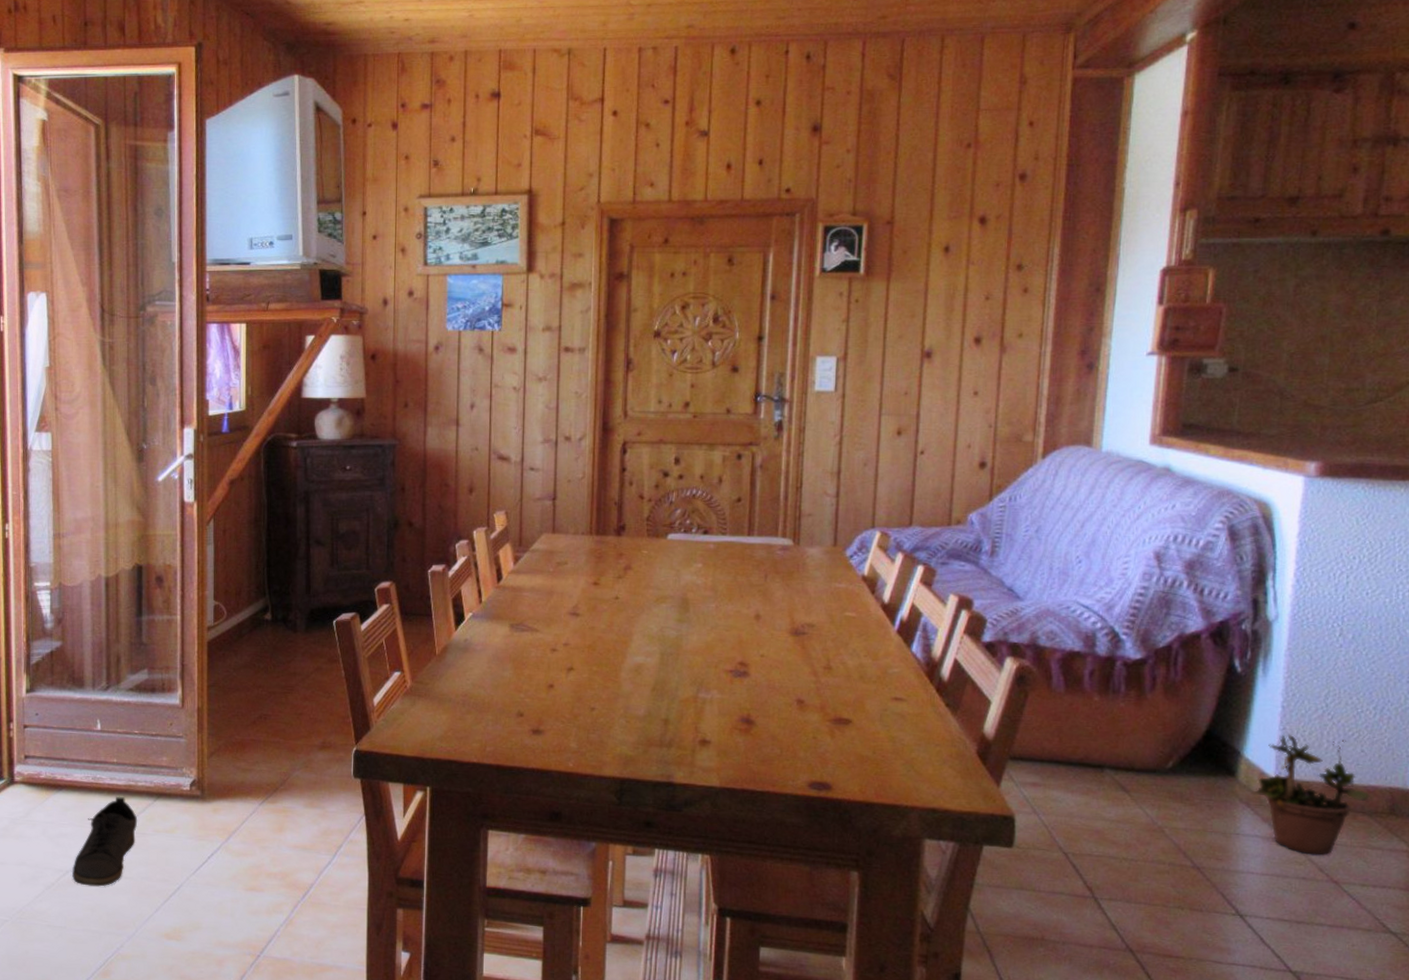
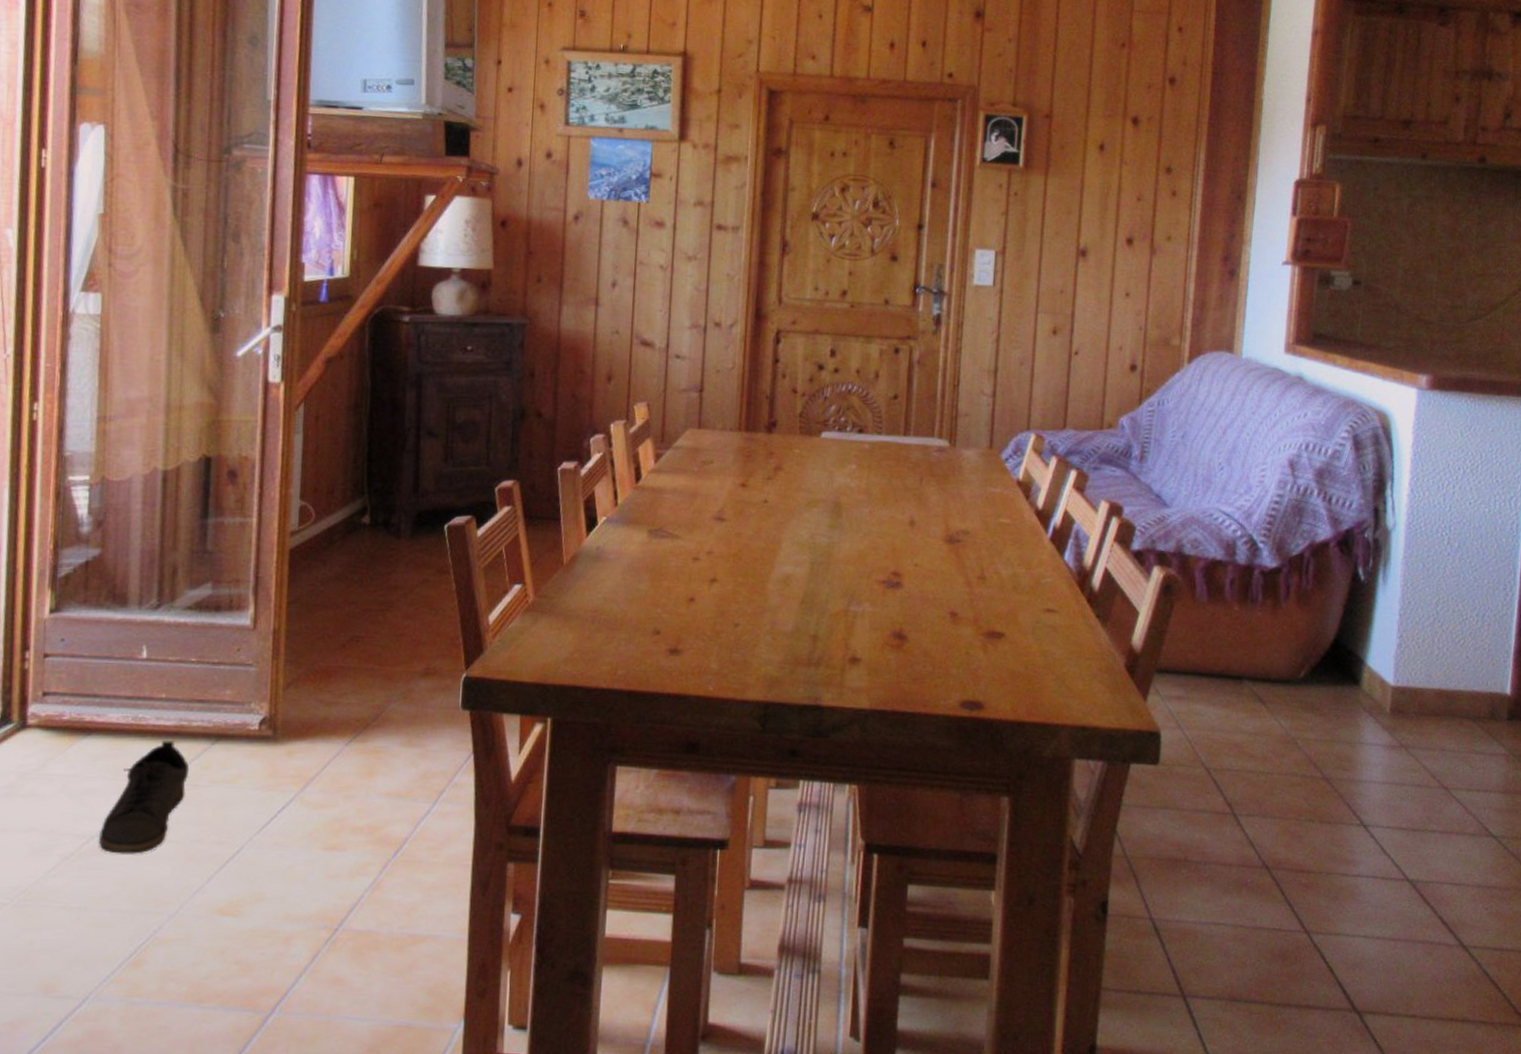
potted plant: present [1252,734,1370,856] -> none [1374,641,1474,762]

